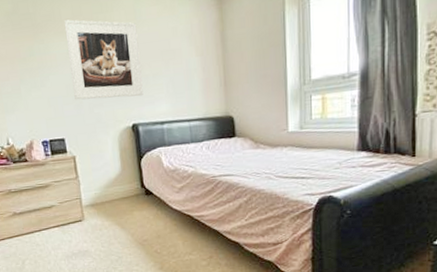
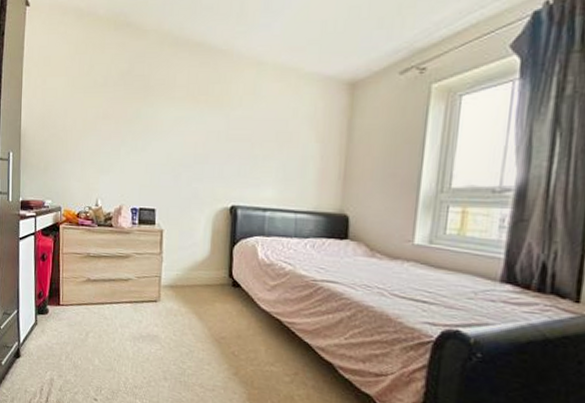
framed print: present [63,19,144,100] -> none [174,86,254,177]

